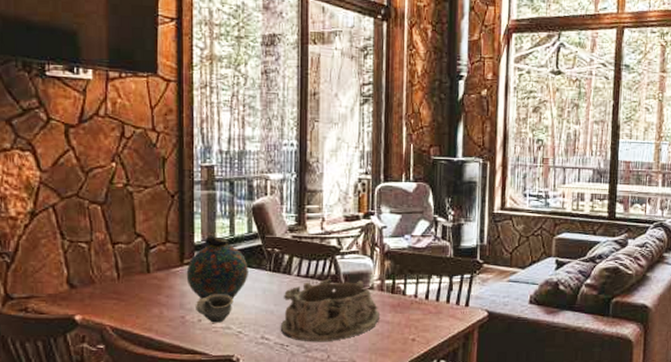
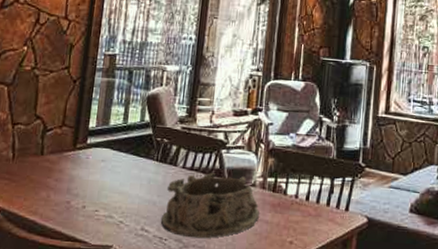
snuff bottle: present [186,235,248,299] -> none [76,121,137,187]
cup: present [196,294,234,323] -> none [82,181,119,211]

